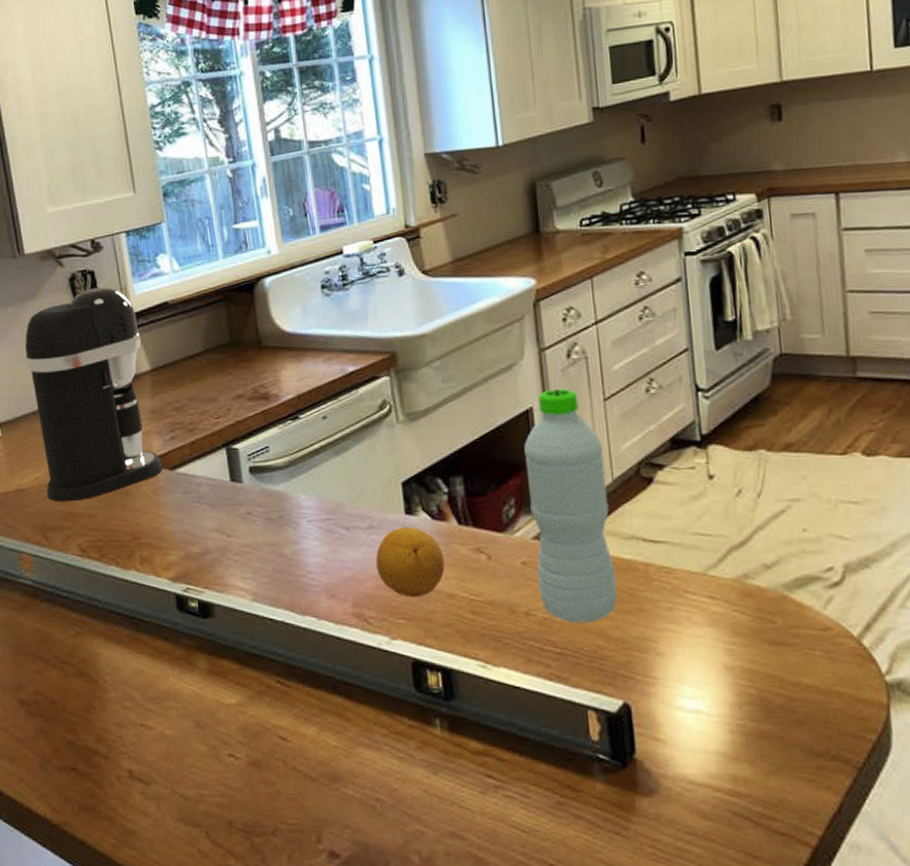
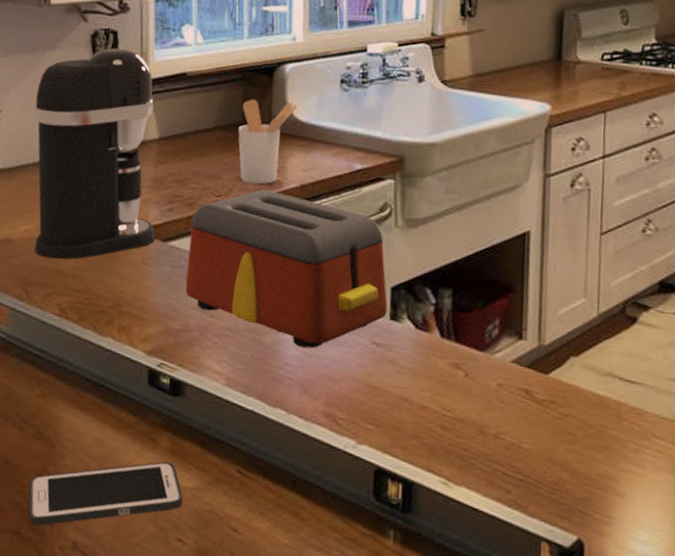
cell phone: none [77,681,228,759] -> present [28,461,183,526]
toaster: none [194,404,402,554] -> present [185,189,388,349]
utensil holder: none [227,314,283,401] -> present [238,99,298,184]
fruit: present [376,526,445,598] -> none [353,331,422,405]
water bottle: present [524,388,618,623] -> none [510,215,593,454]

